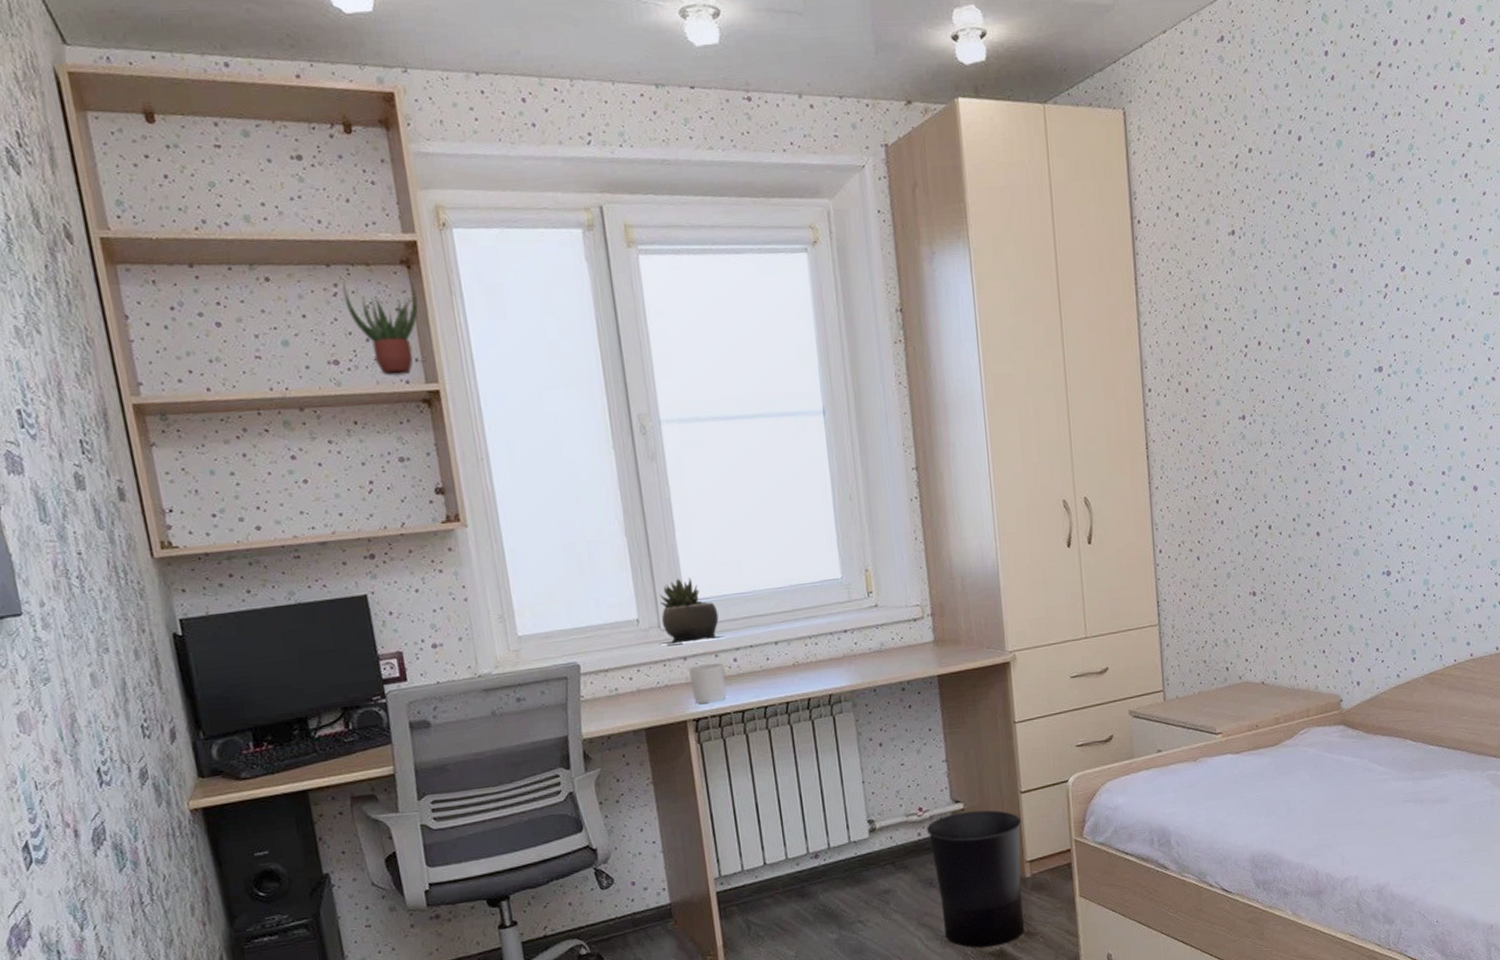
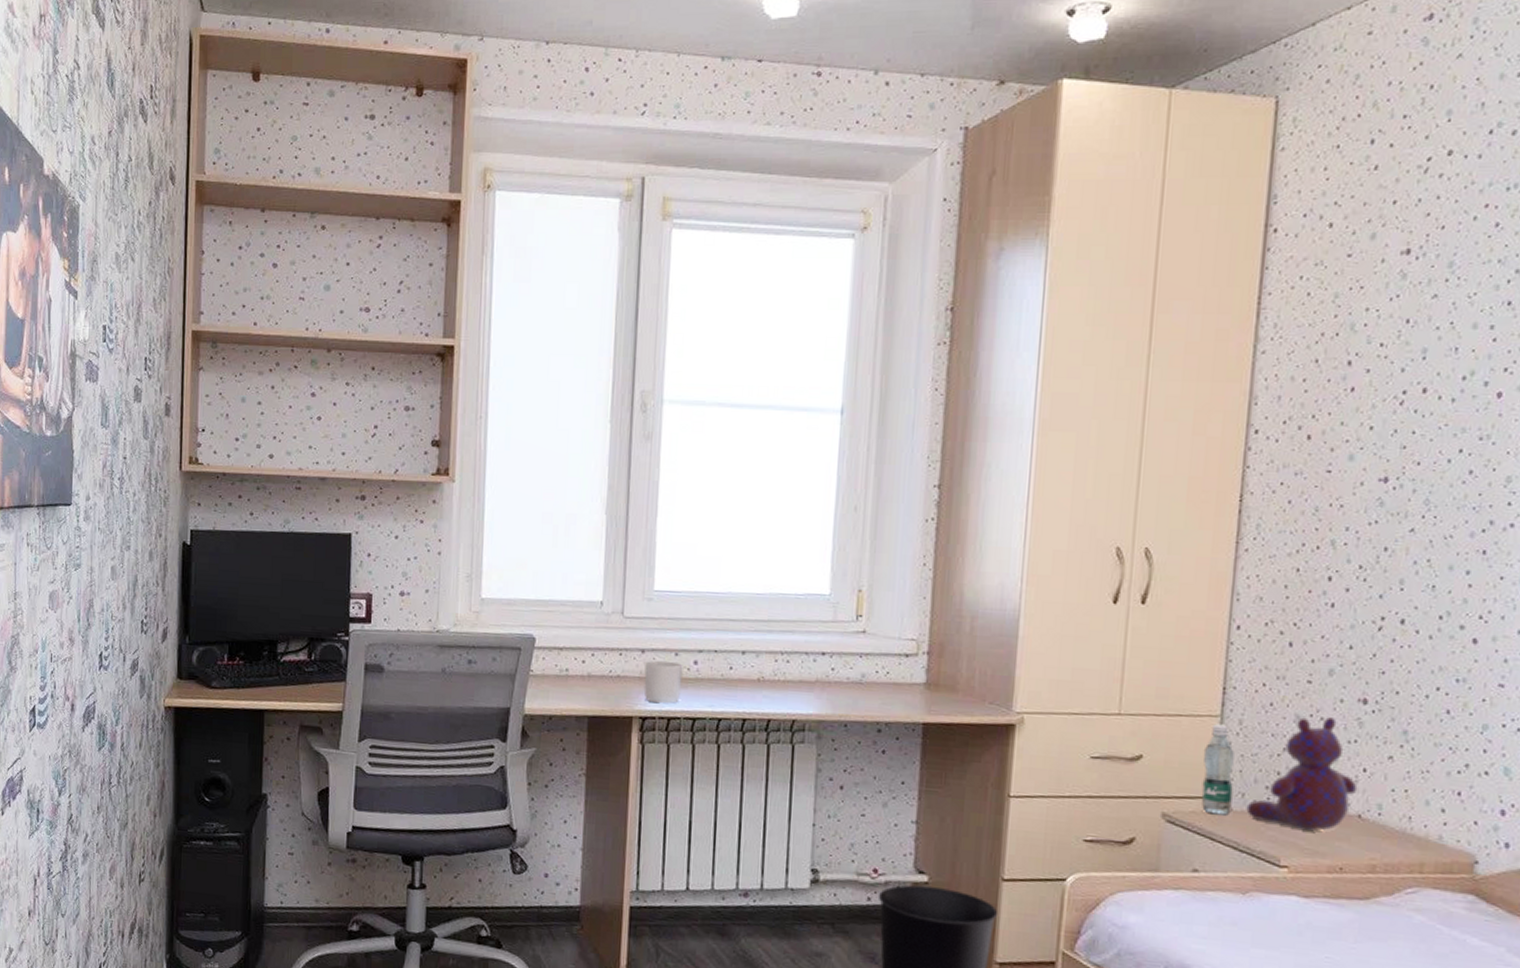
potted plant: present [342,280,418,376] -> none [386,233,451,328]
succulent plant: present [659,577,725,645] -> none [620,566,690,638]
bottle: none [1150,631,1177,704] -> present [1201,724,1235,816]
stuffed animal: none [1187,610,1259,702] -> present [1246,717,1358,832]

